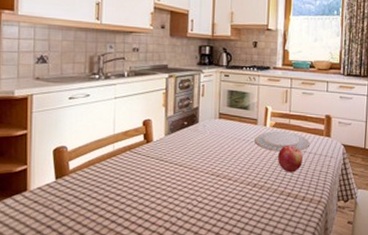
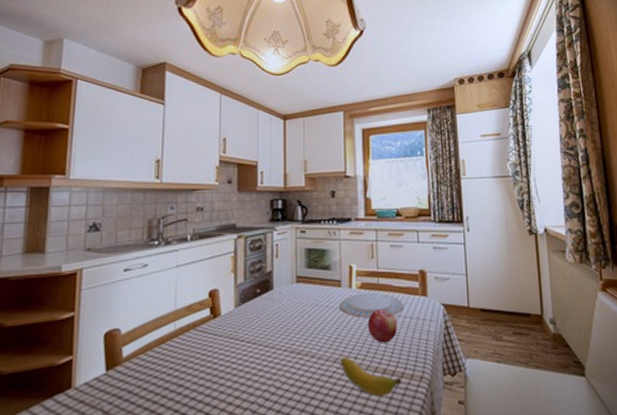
banana: none [253,181,302,214] -> present [341,357,401,397]

